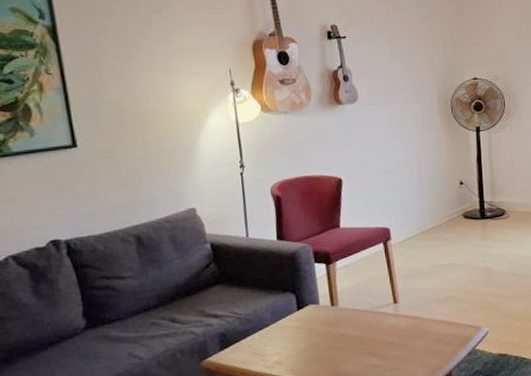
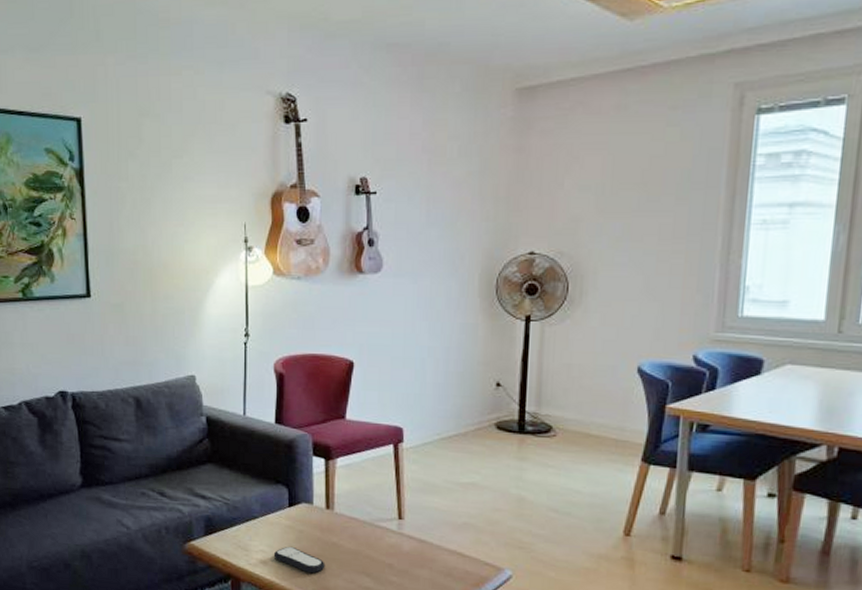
remote control: none [288,344,336,364] -> present [273,546,326,574]

